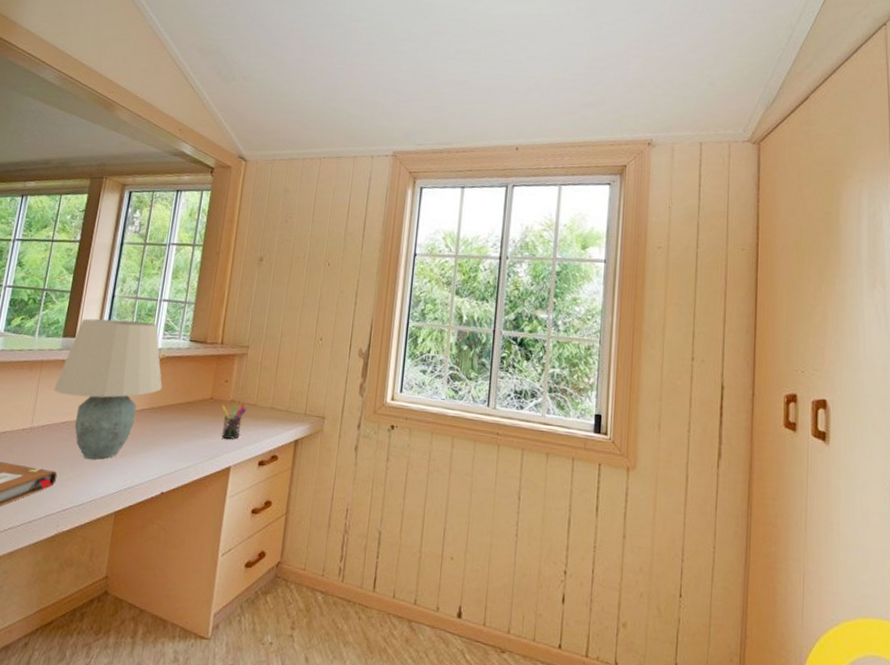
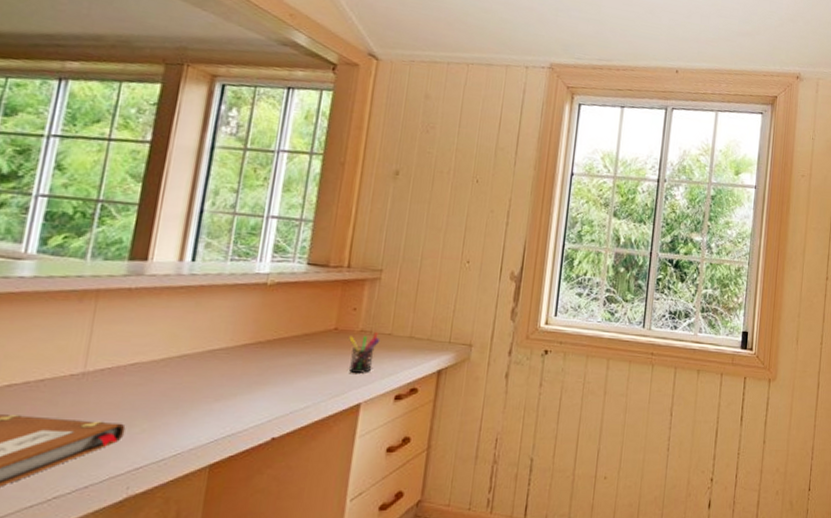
table lamp: present [53,318,163,460] -> none [116,237,272,406]

